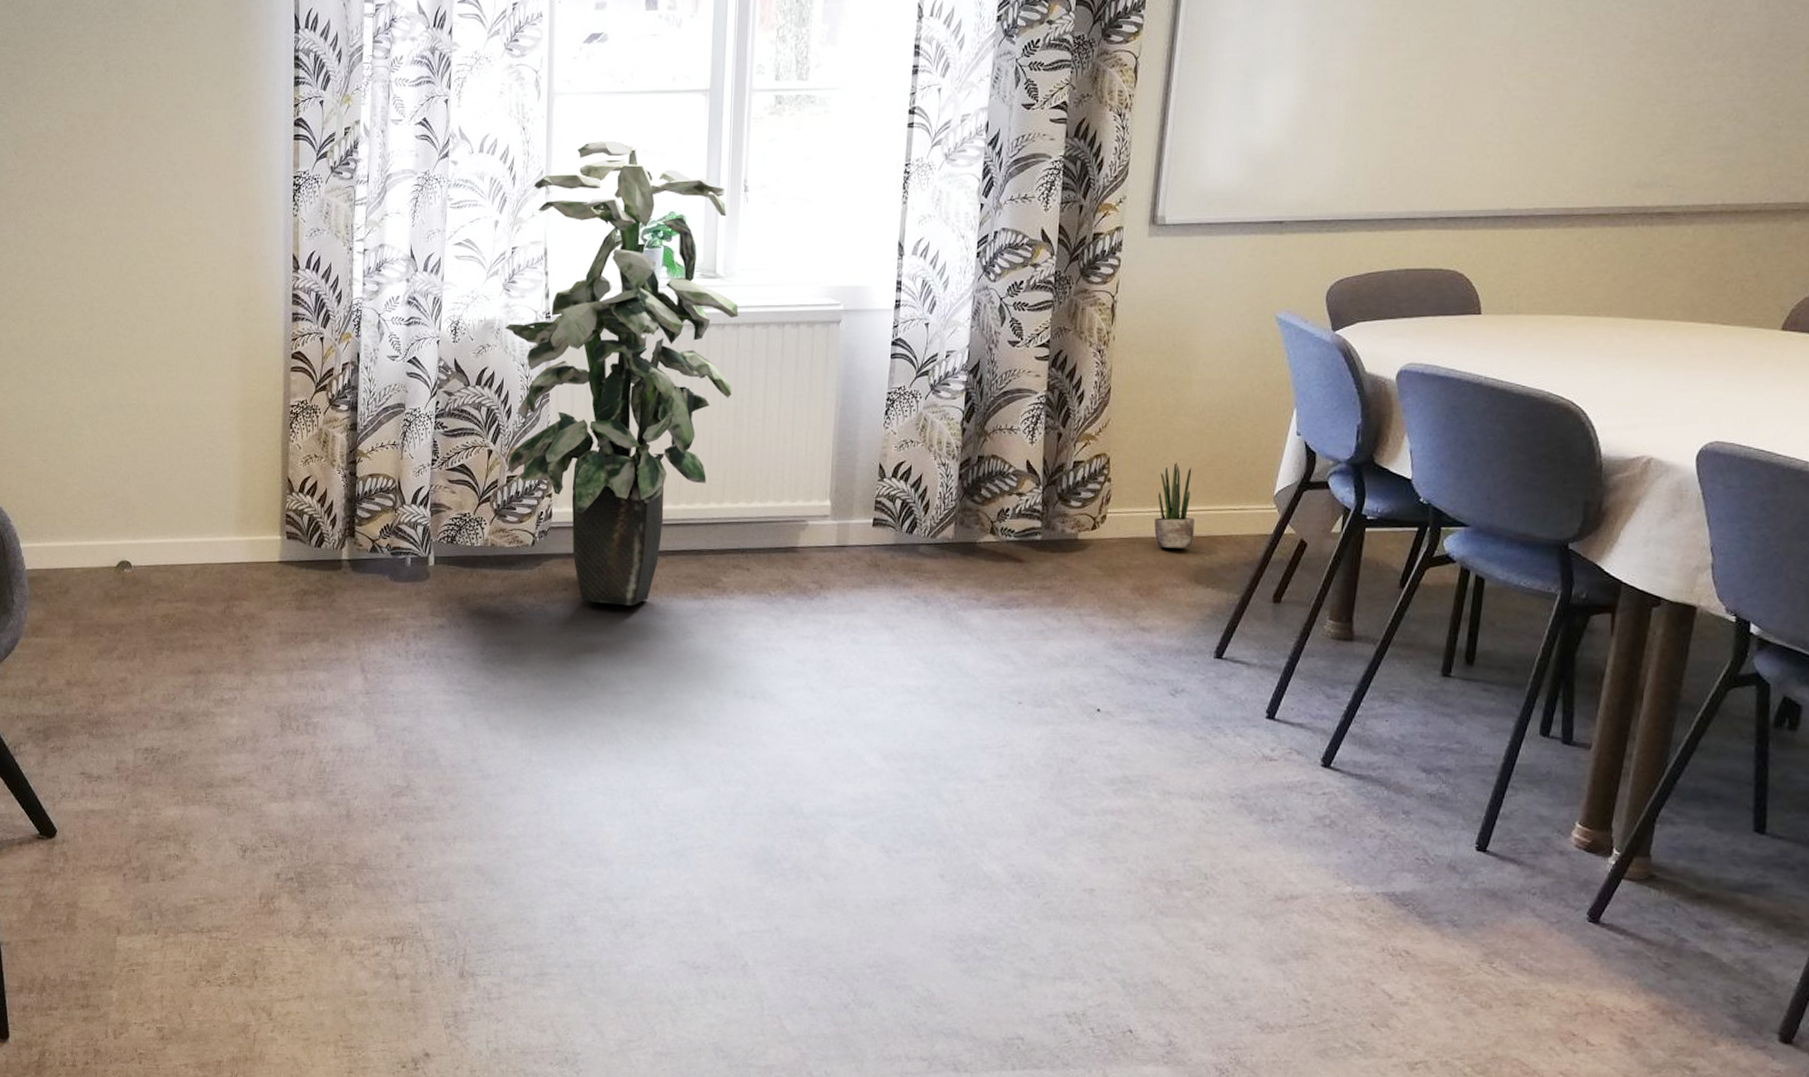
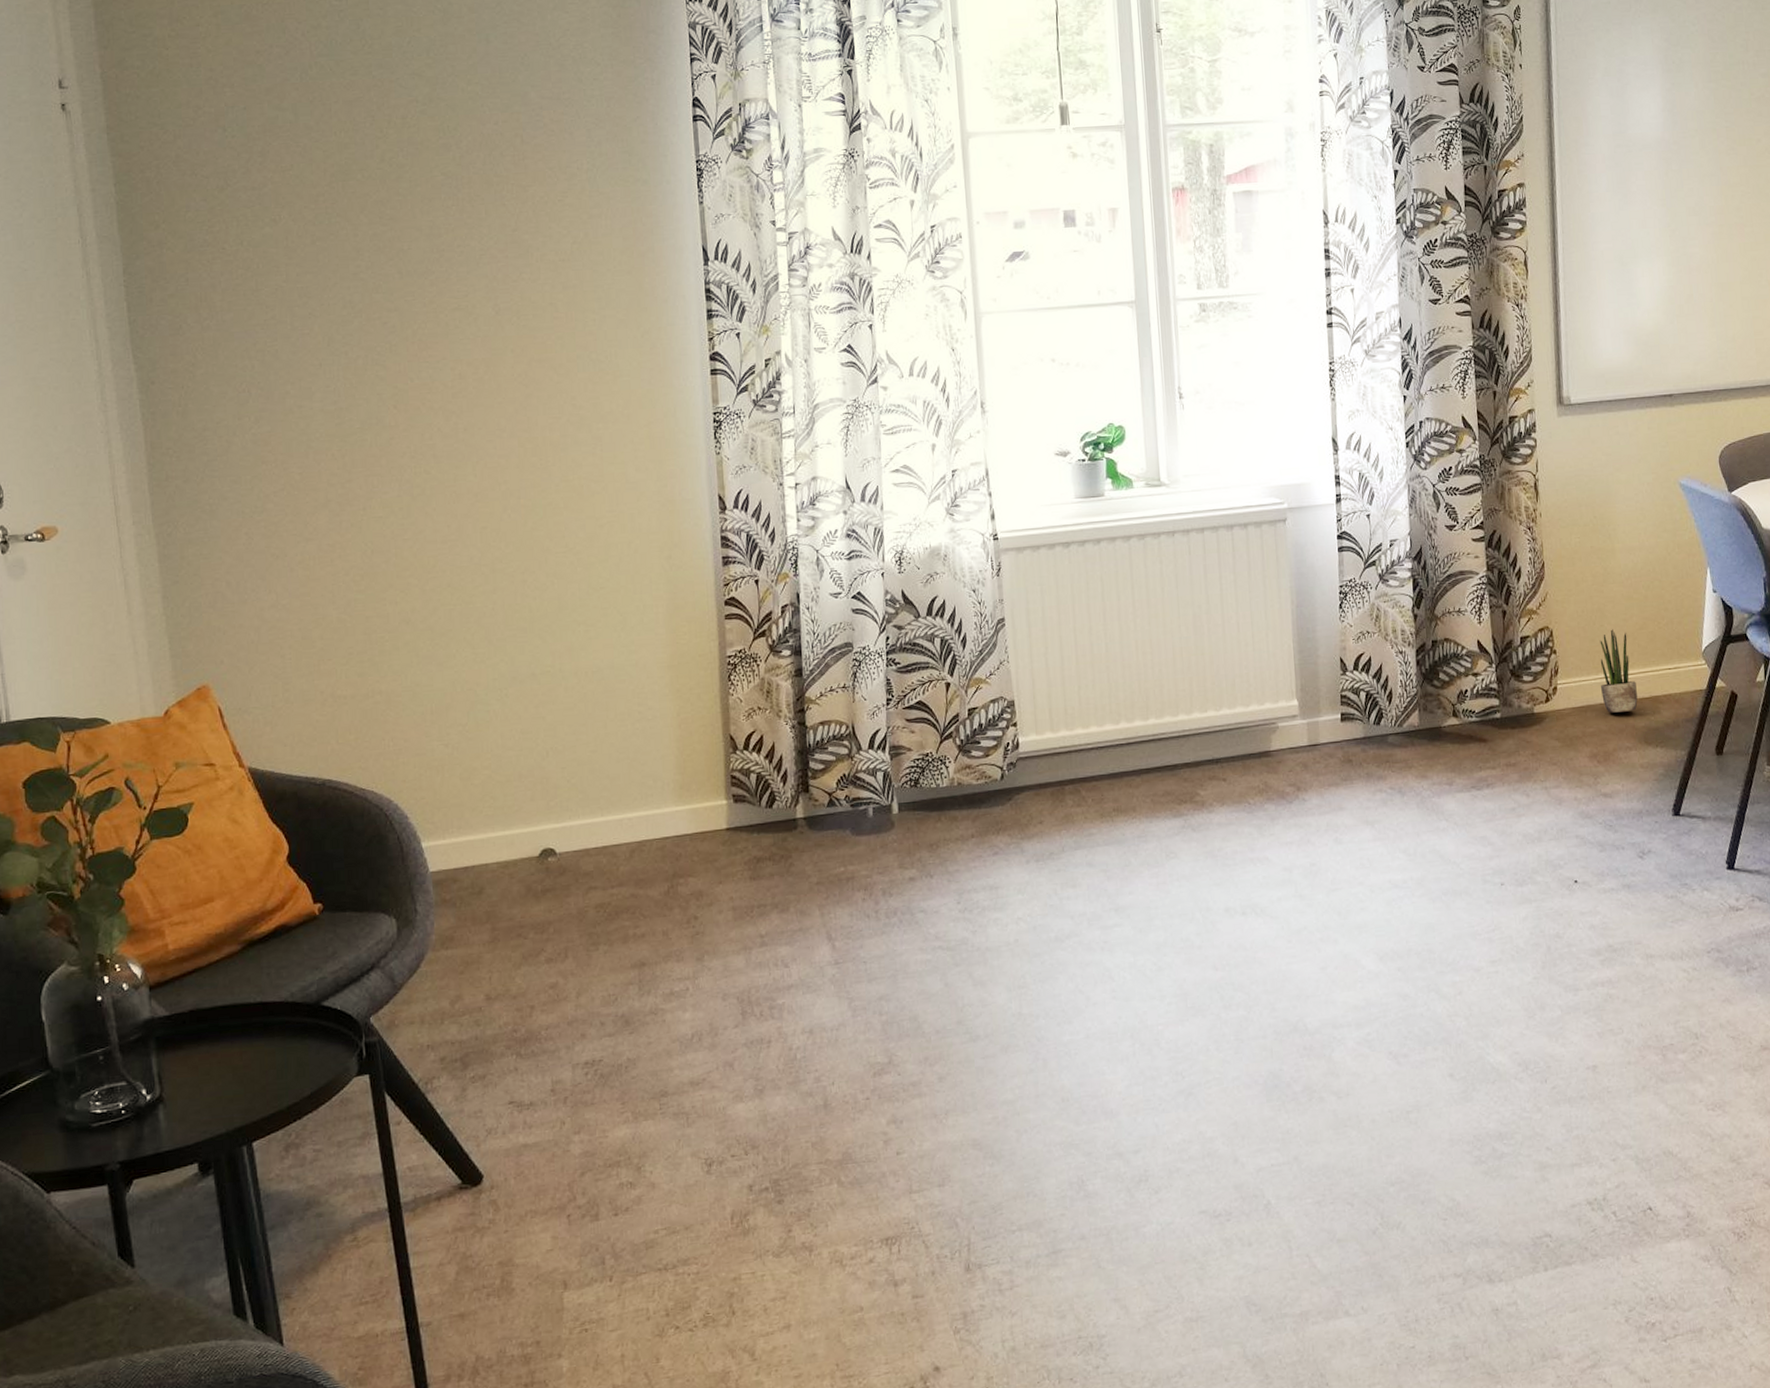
indoor plant: present [505,140,739,606] -> none [952,356,1189,833]

